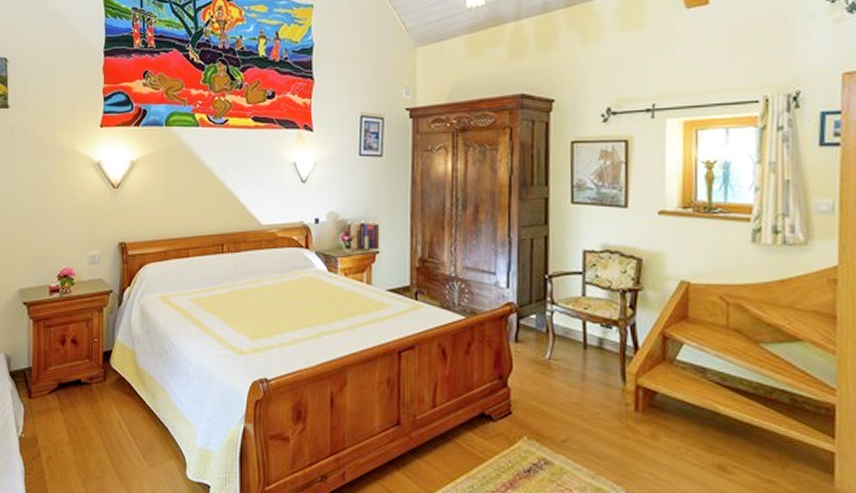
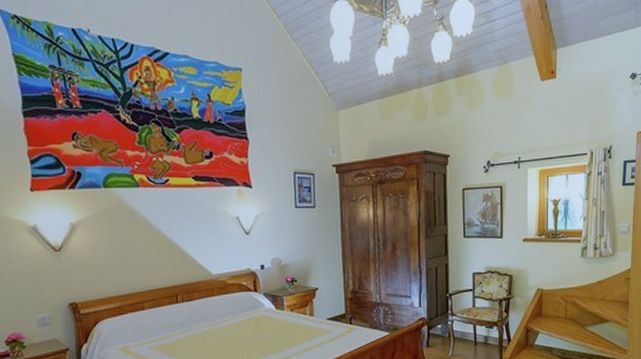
books: present [345,219,380,251] -> none [287,262,319,290]

